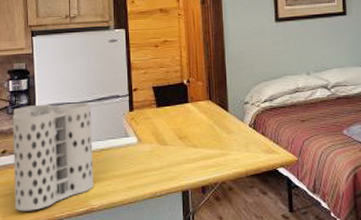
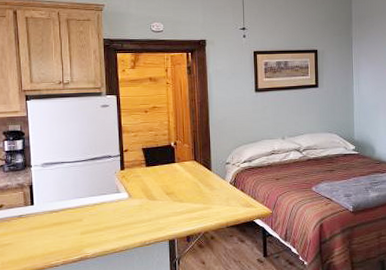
utensil holder: present [12,102,94,212] -> none [8,161,88,260]

